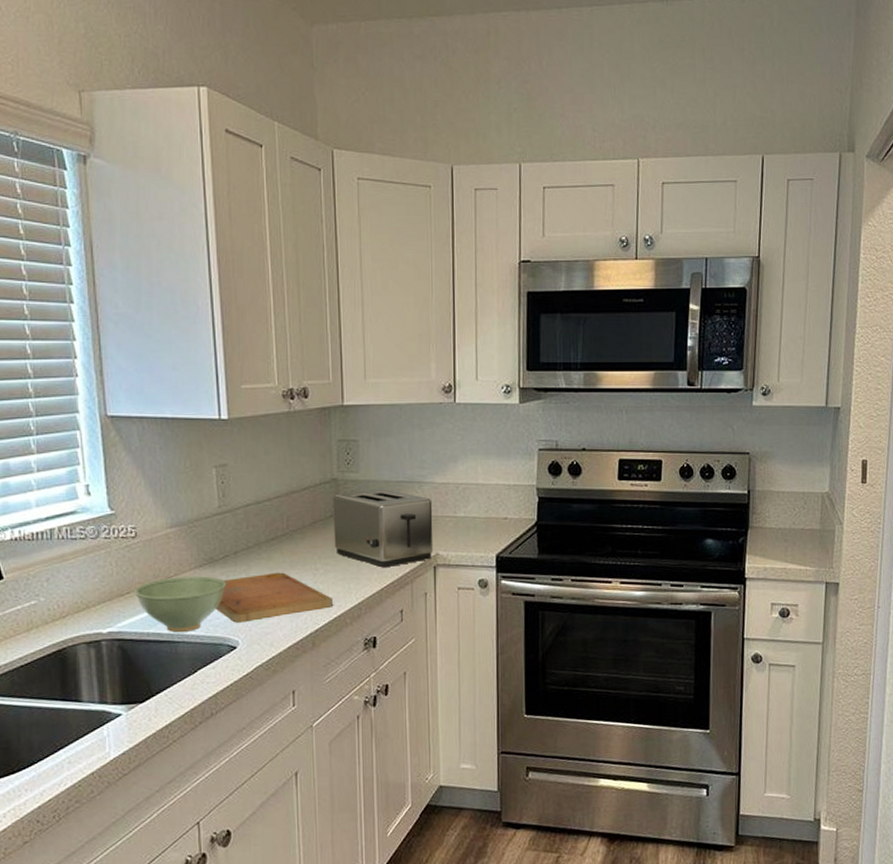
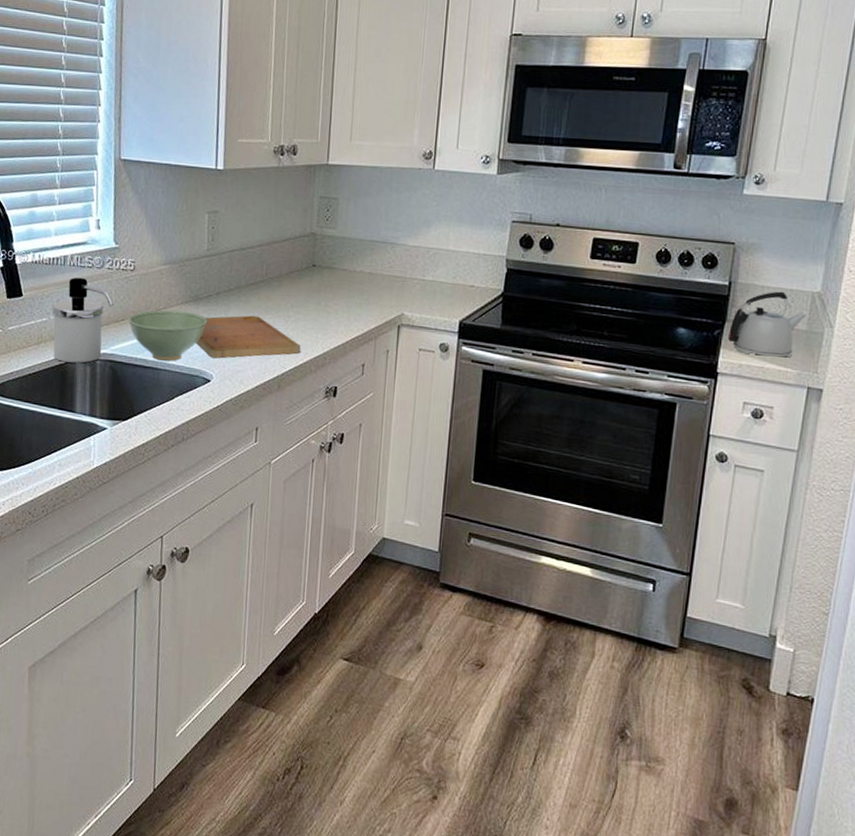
soap dispenser: none [41,551,116,647] -> present [51,277,114,363]
toaster: present [333,489,434,568] -> none [307,246,403,322]
kettle: none [752,495,819,558] -> present [728,291,807,358]

